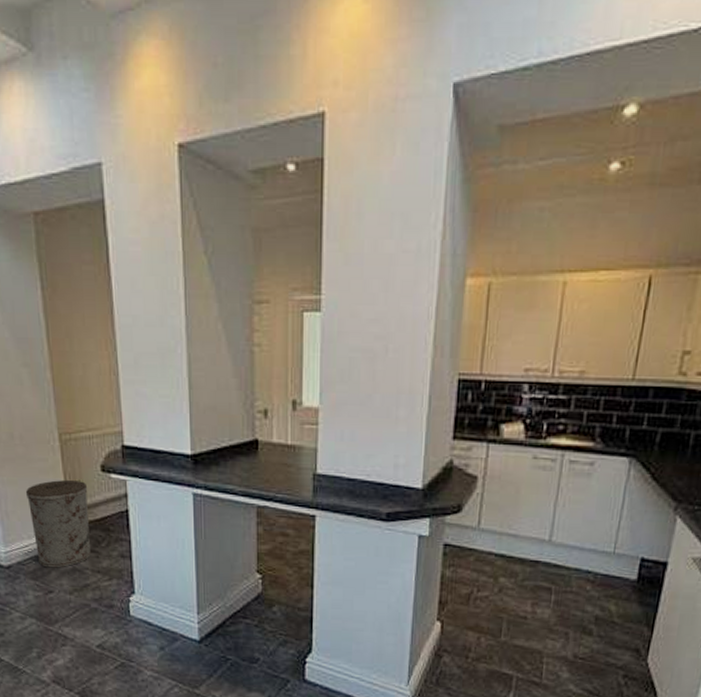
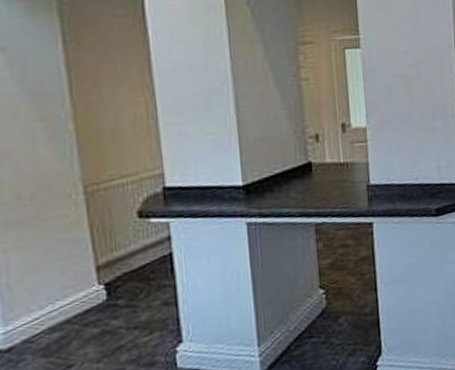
trash can: present [25,480,91,568] -> none [36,232,125,339]

